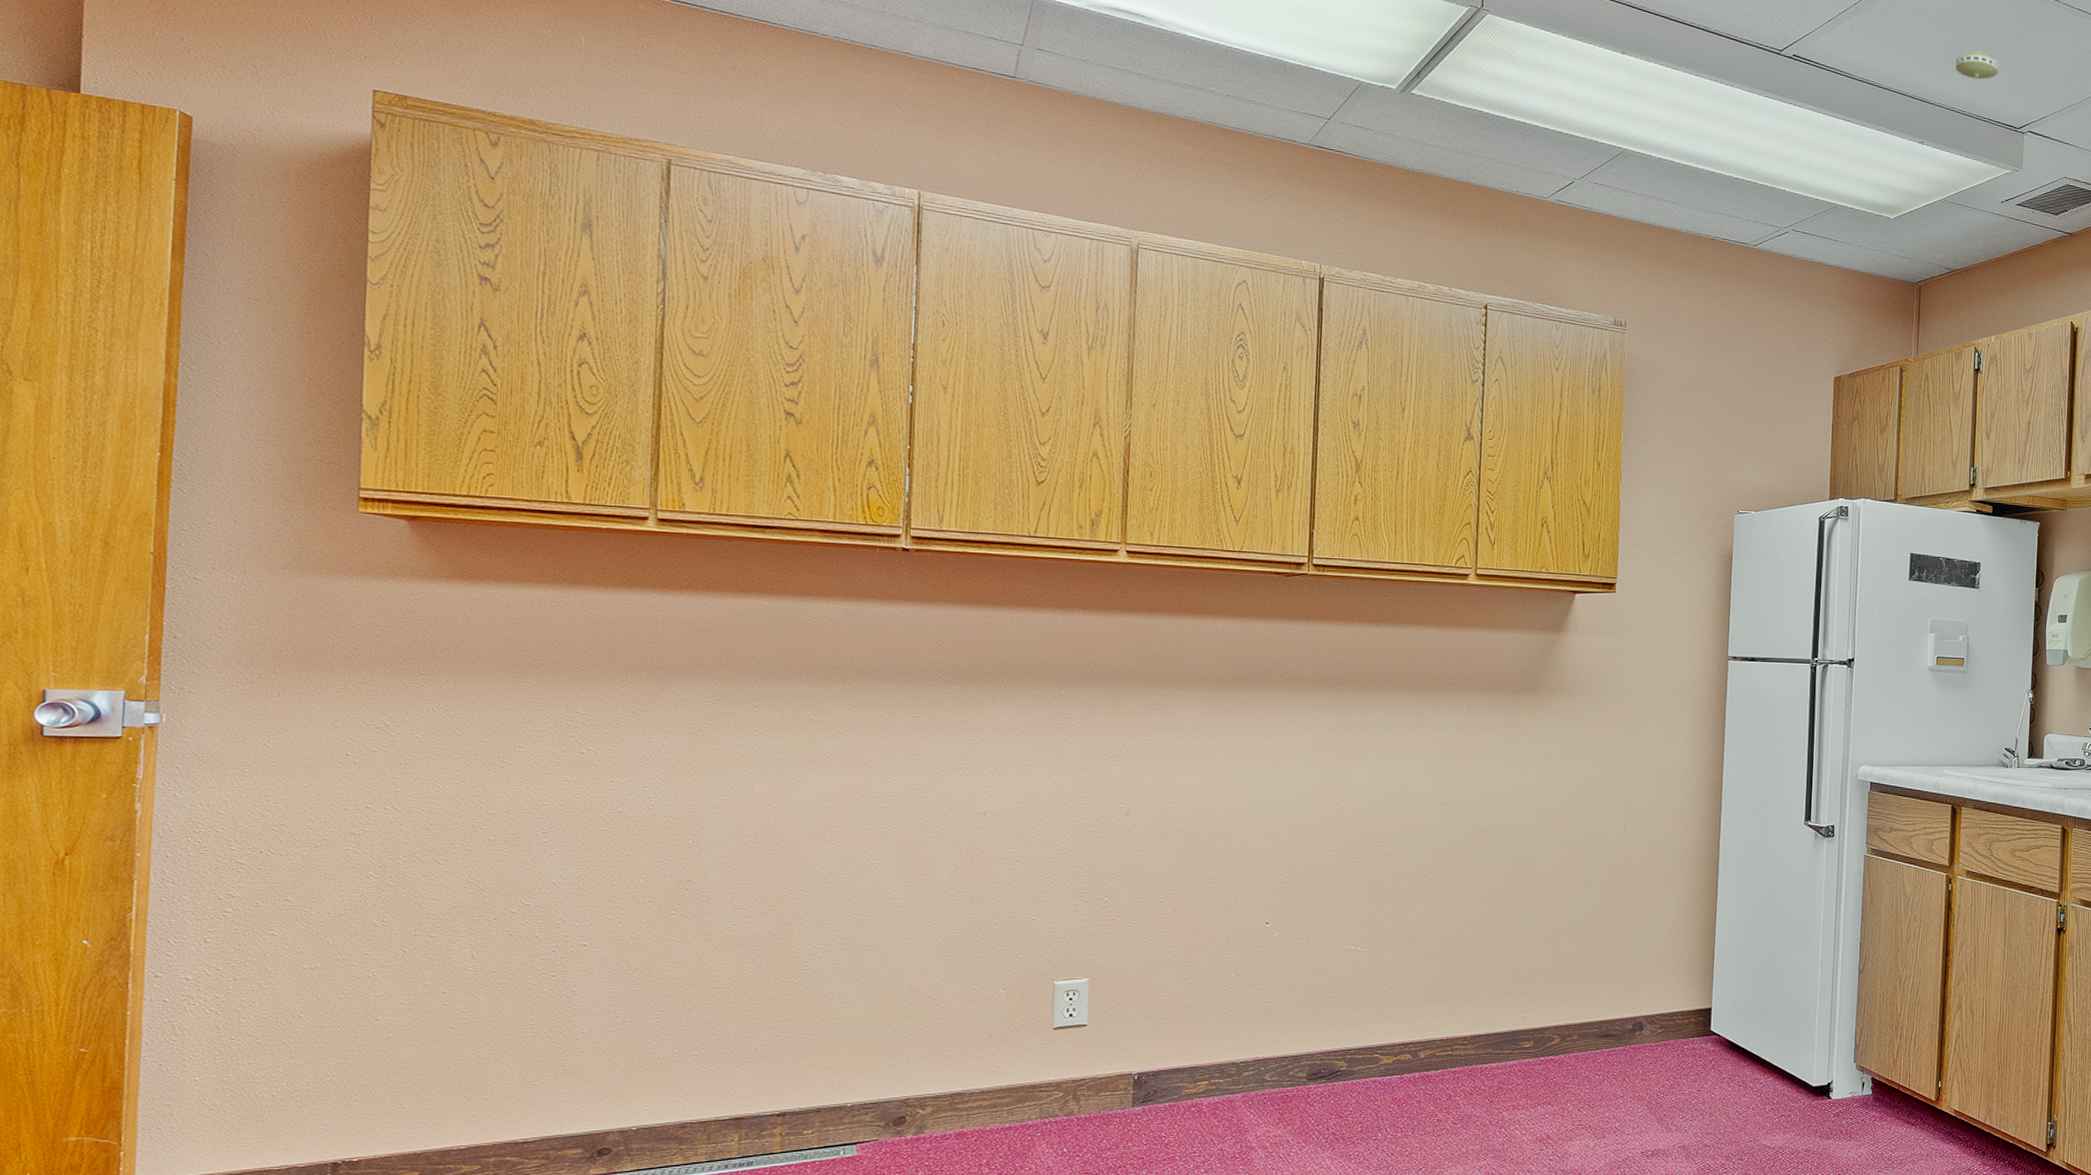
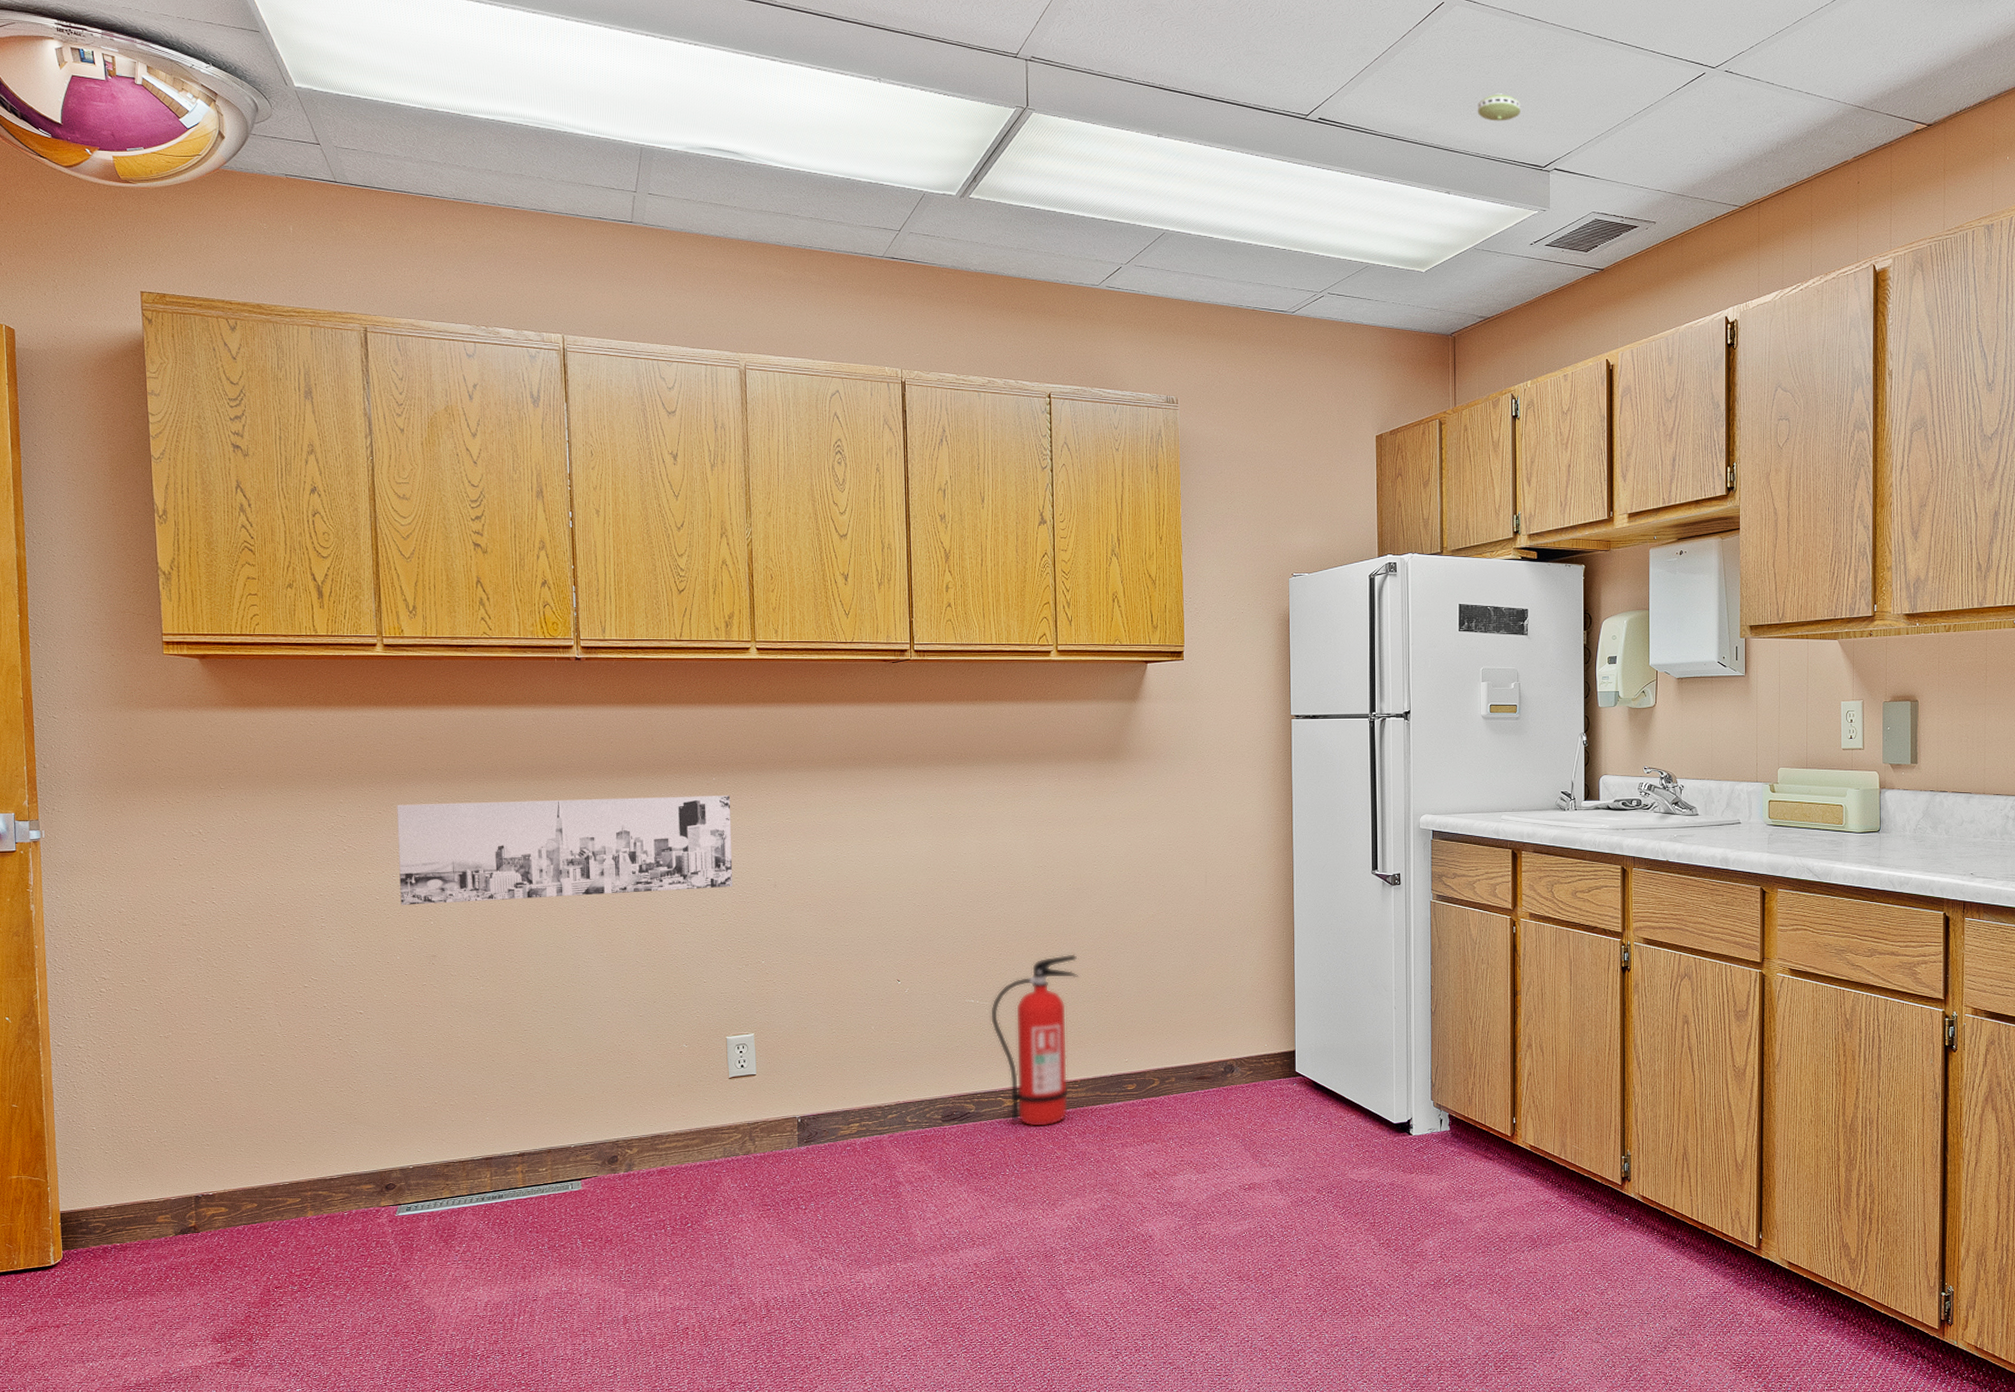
wall art: none [651,703,1082,821] -> present [397,794,733,906]
fire extinguisher: none [1371,899,1477,1087] -> present [990,954,1079,1127]

